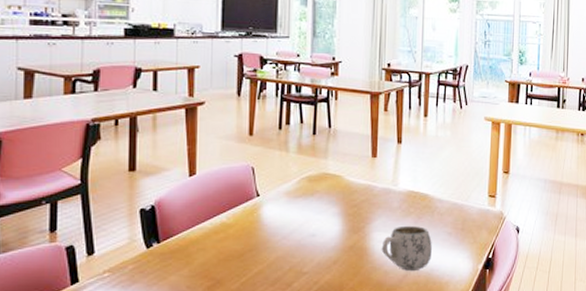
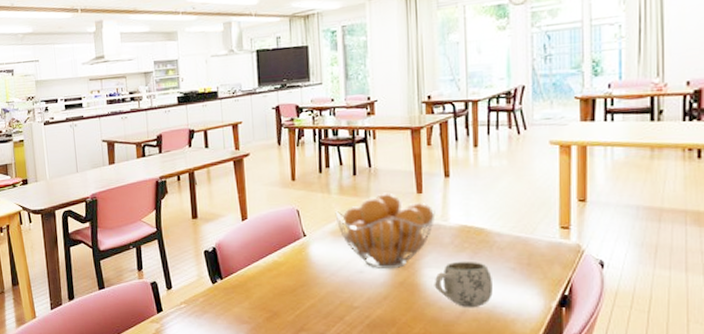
fruit basket: none [291,154,387,233] -> present [335,192,436,269]

